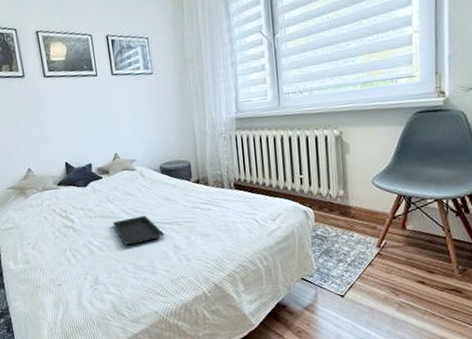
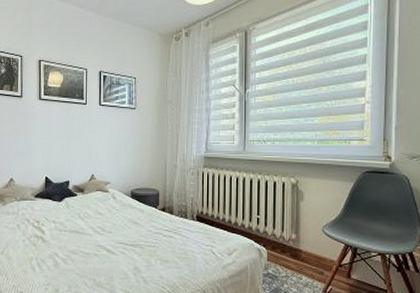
serving tray: present [112,215,165,246] -> none [80,235,127,262]

